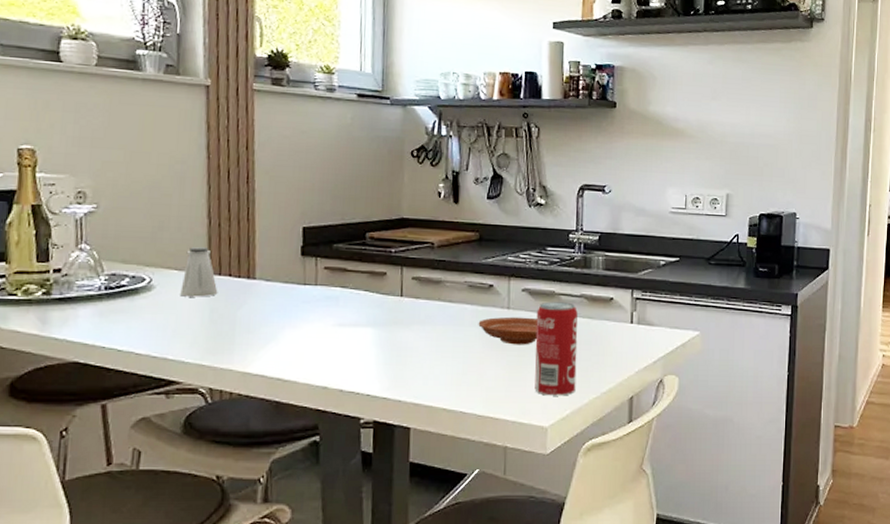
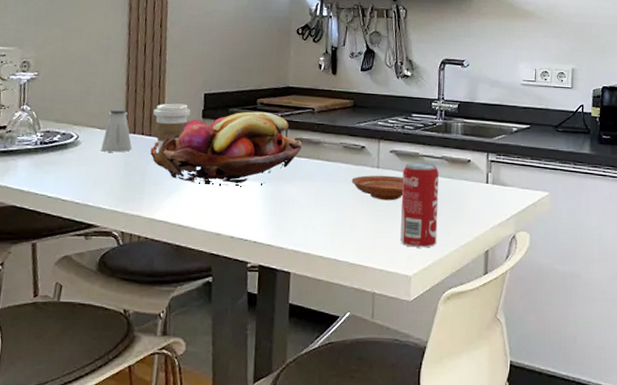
fruit basket: none [240,247,421,333] -> present [150,111,303,186]
coffee cup: none [242,239,288,296] -> present [153,103,191,152]

